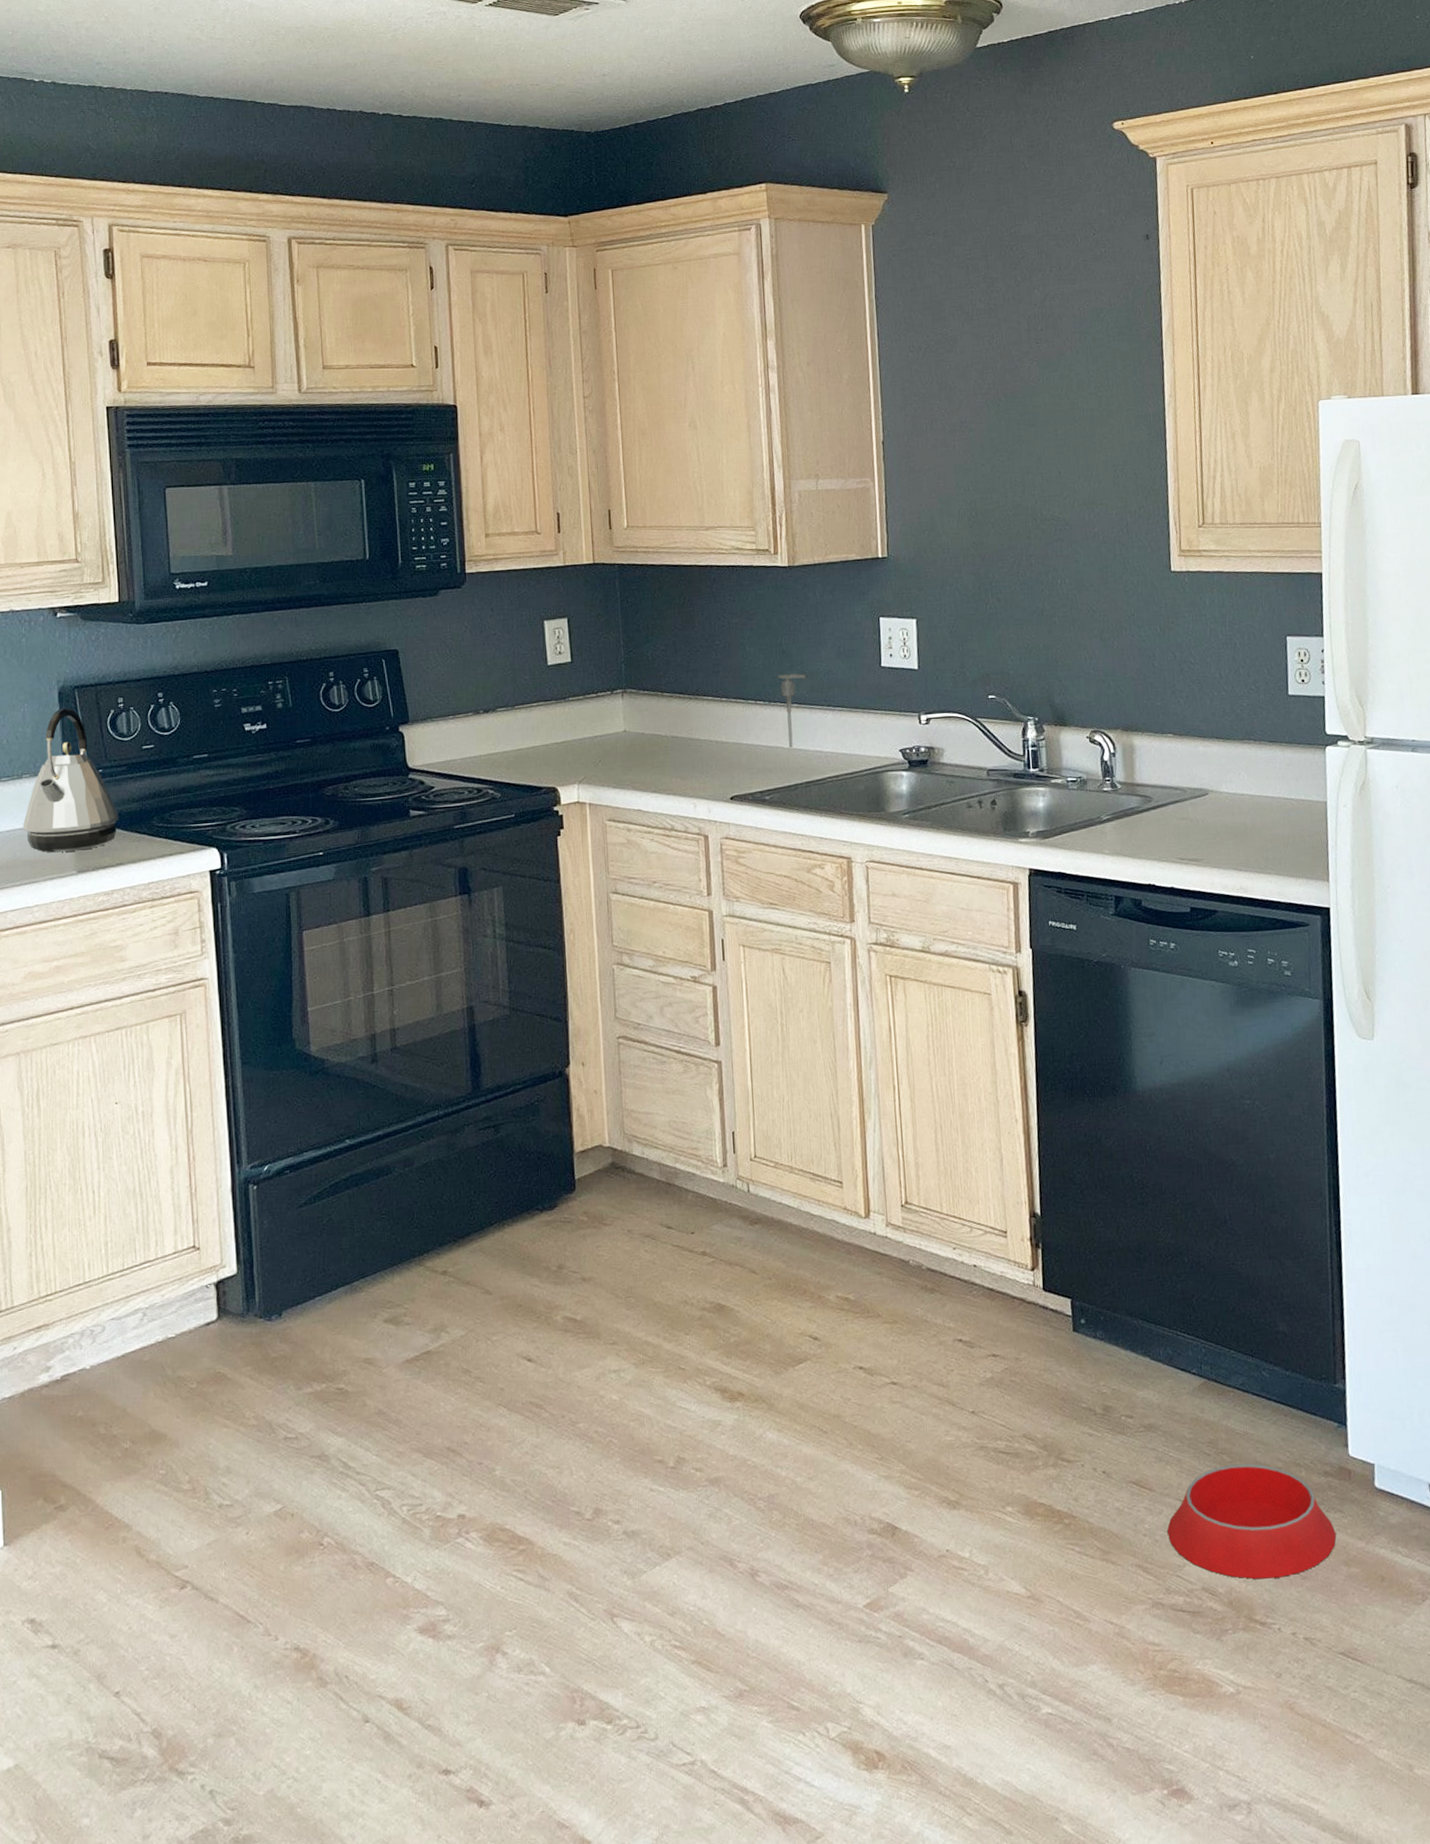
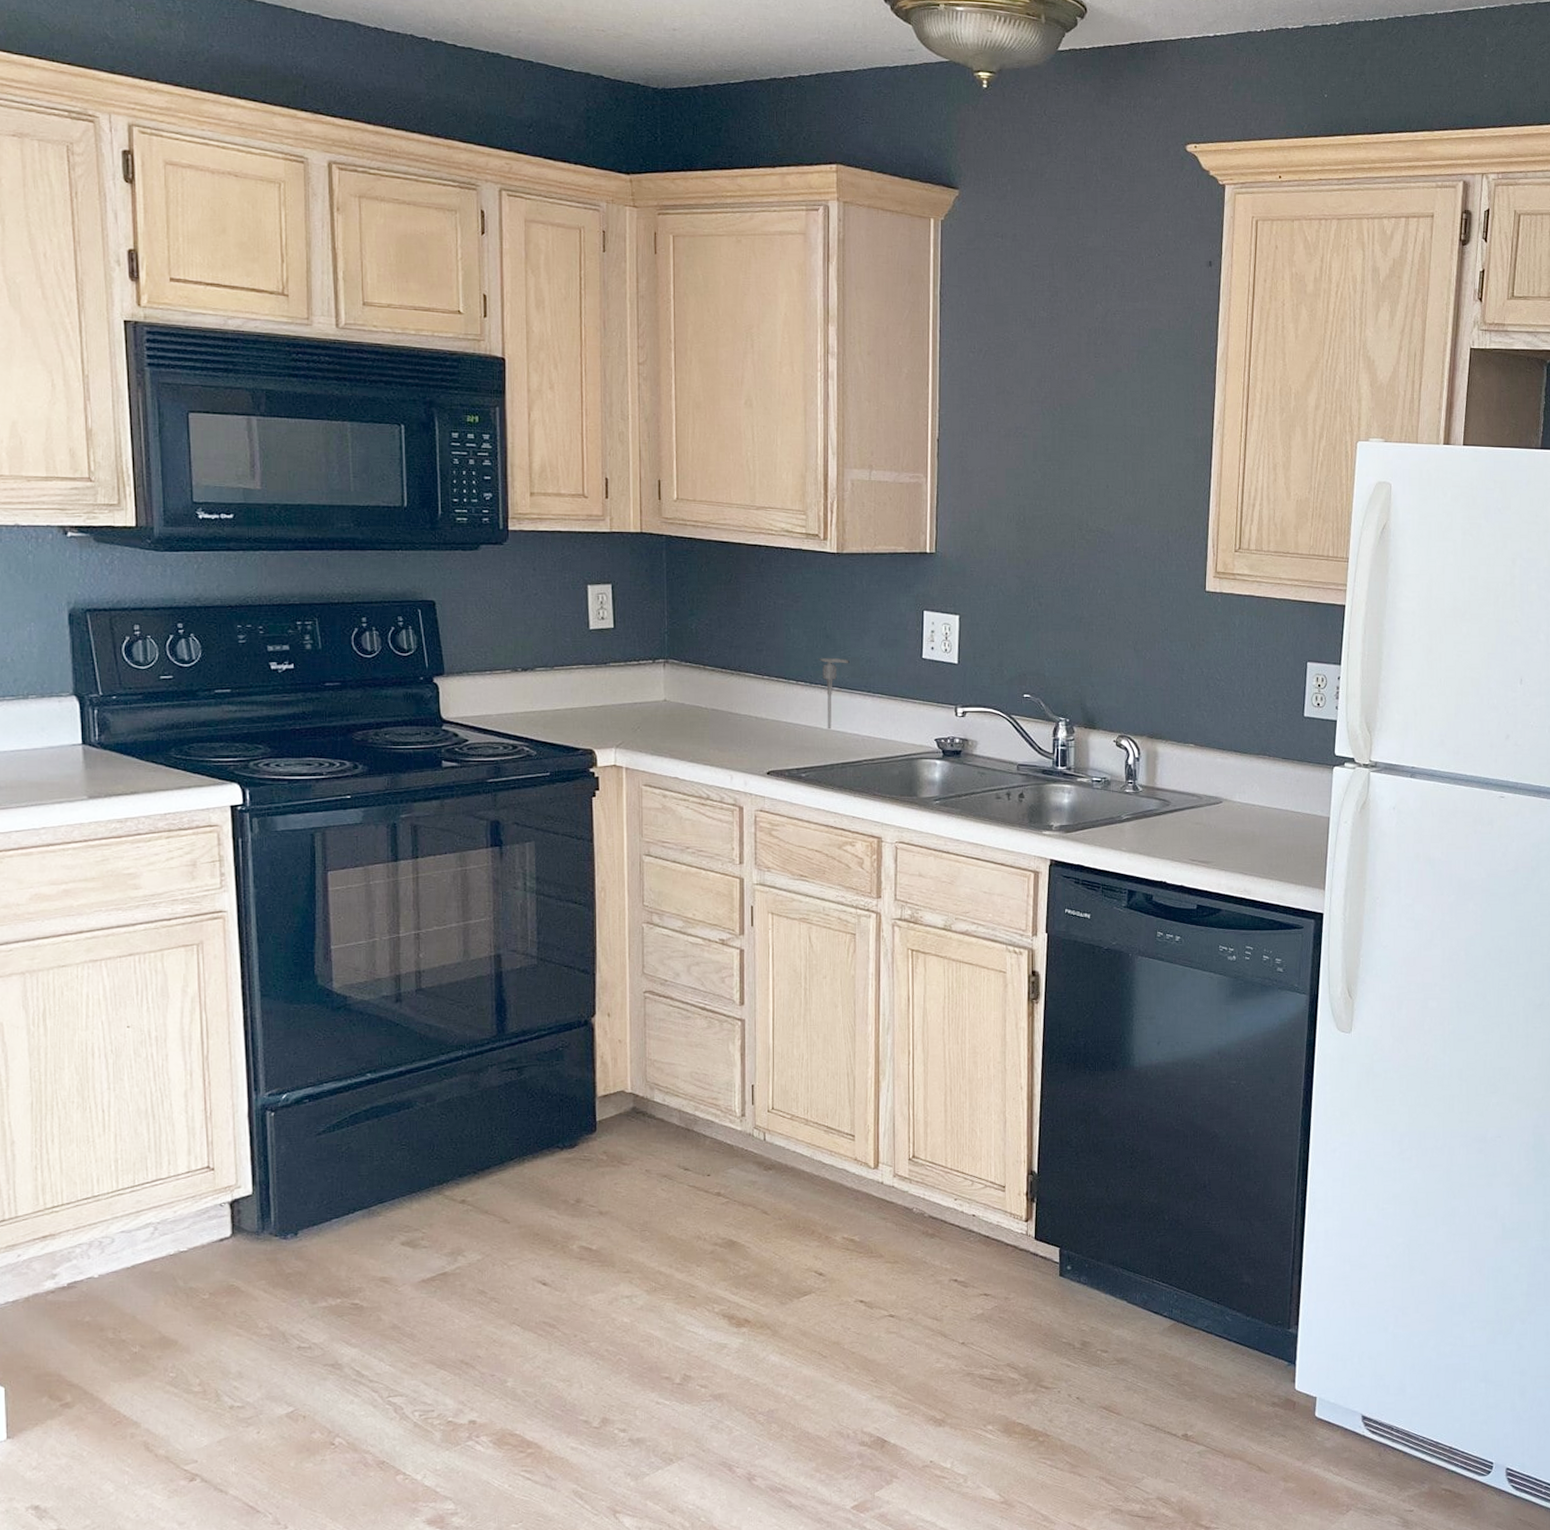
kettle: present [22,707,119,853] -> none [28,630,134,776]
pet bowl: present [1167,1463,1337,1579] -> none [1131,1394,1278,1491]

